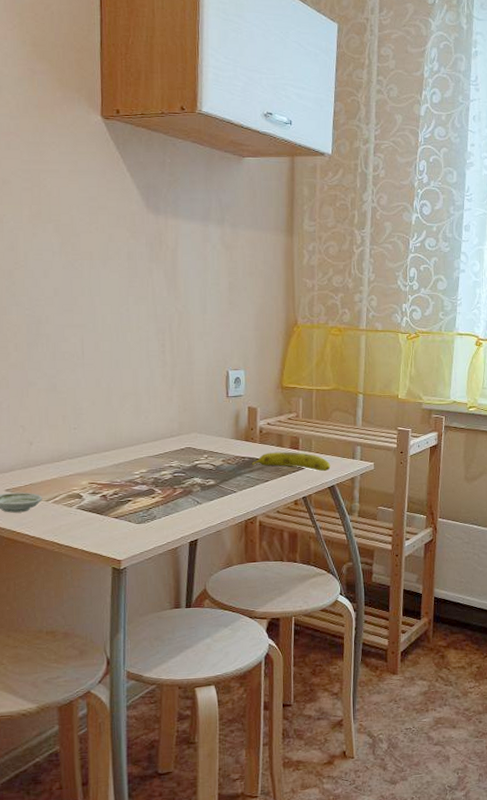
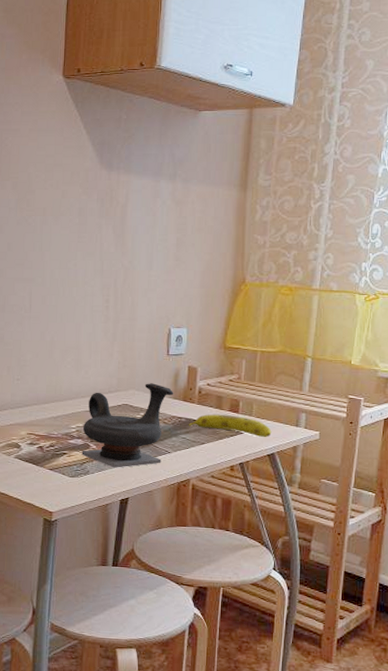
teapot: none [146,425,236,511] -> present [81,383,174,468]

